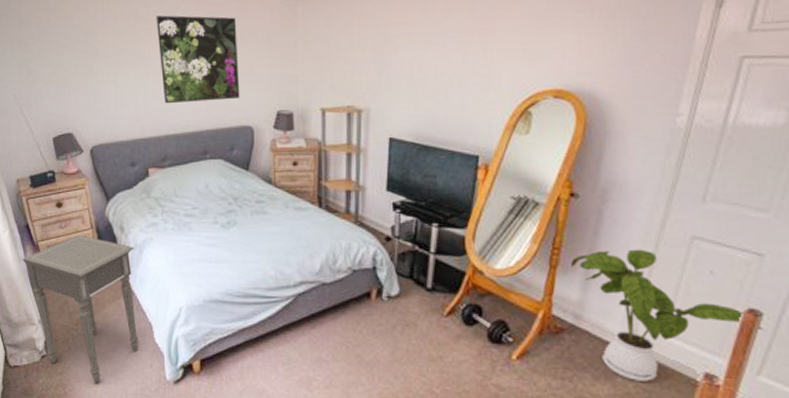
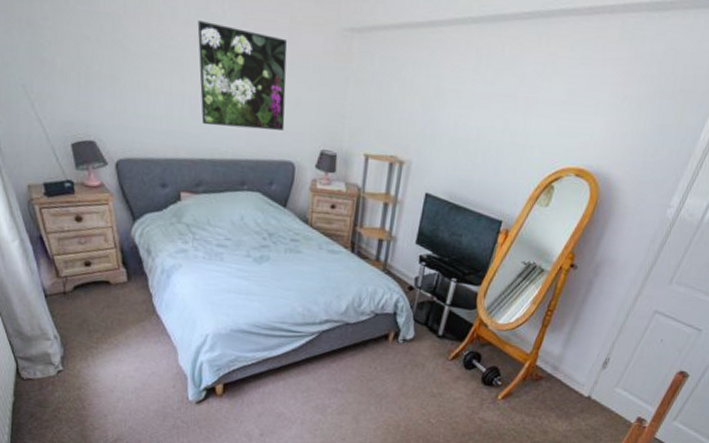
side table: present [22,235,139,383] -> none [35,253,162,400]
house plant: present [571,249,763,382] -> none [559,315,686,422]

